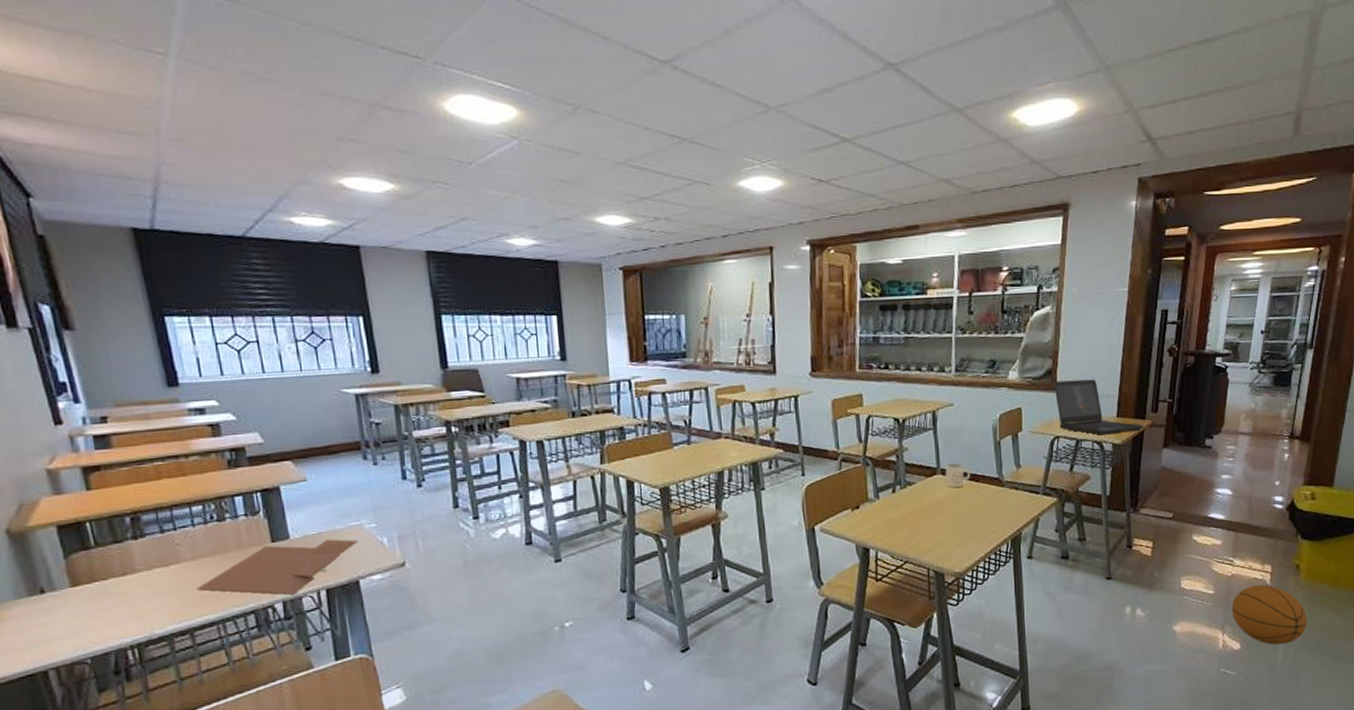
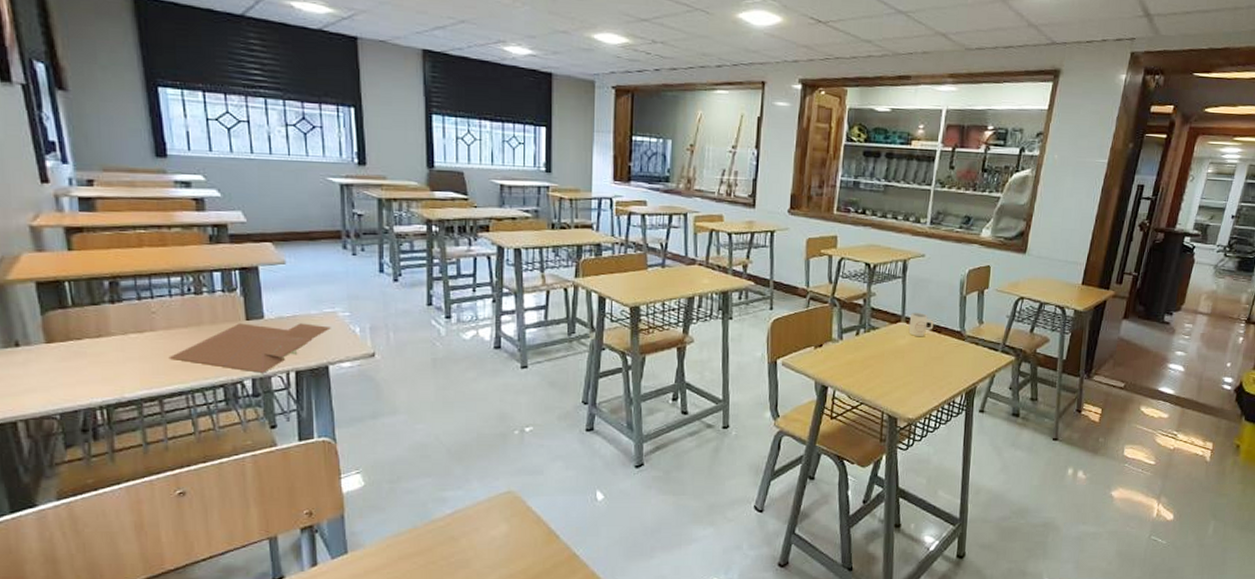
laptop computer: present [1053,379,1144,435] -> none [1024,244,1107,301]
basketball: present [1231,584,1308,645] -> none [1169,460,1241,519]

